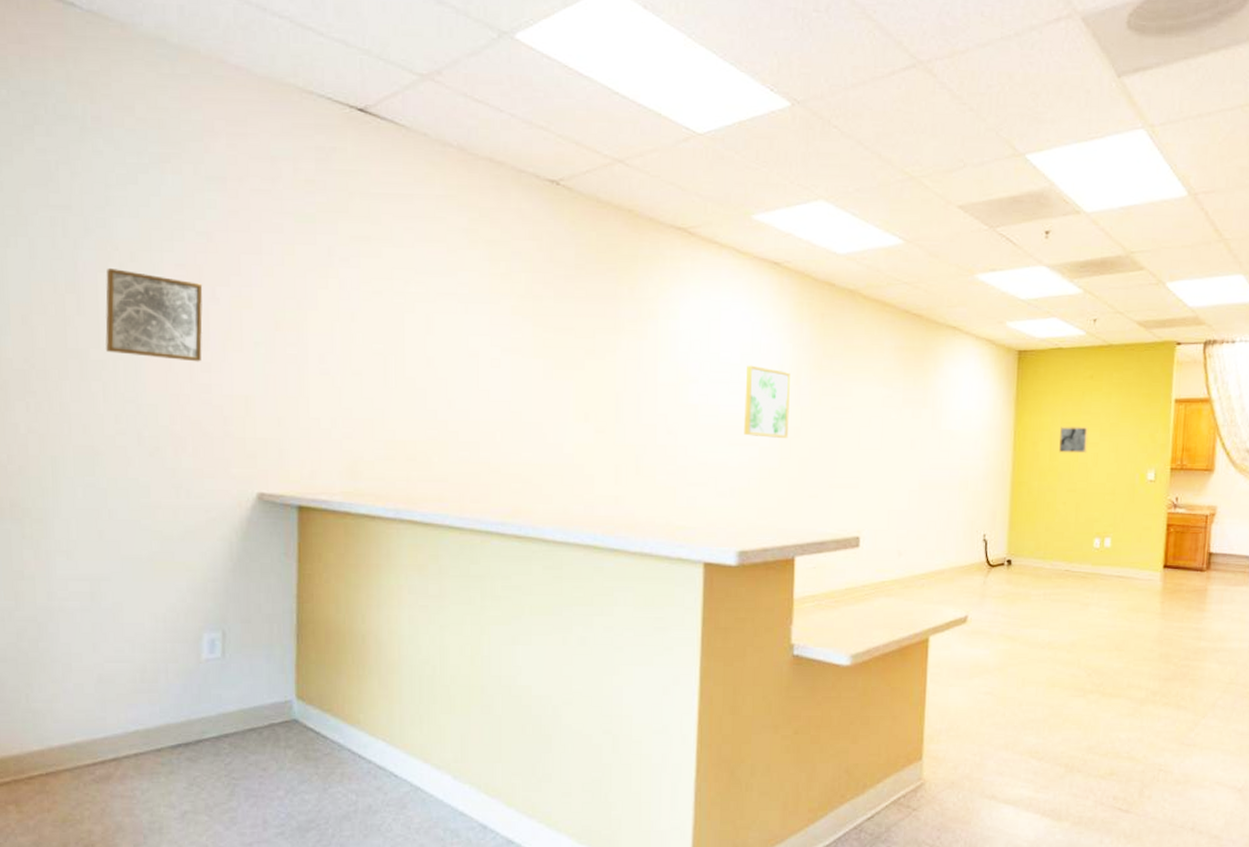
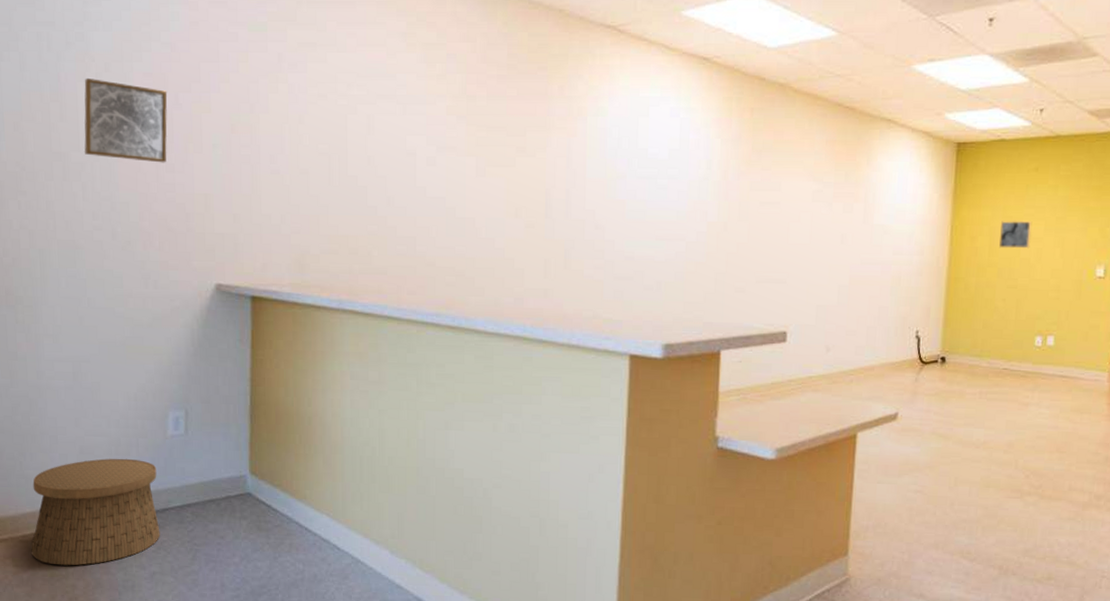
basket: none [38,686,193,809] -> present [31,458,160,566]
wall art: present [744,365,790,438] -> none [671,160,718,233]

